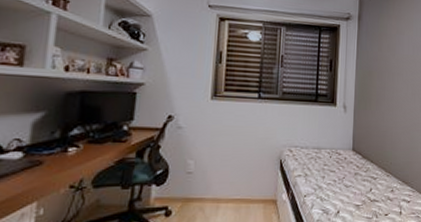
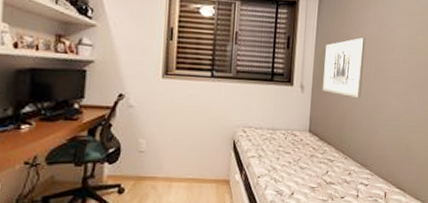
wall art: none [363,61,402,118] -> present [322,38,365,99]

